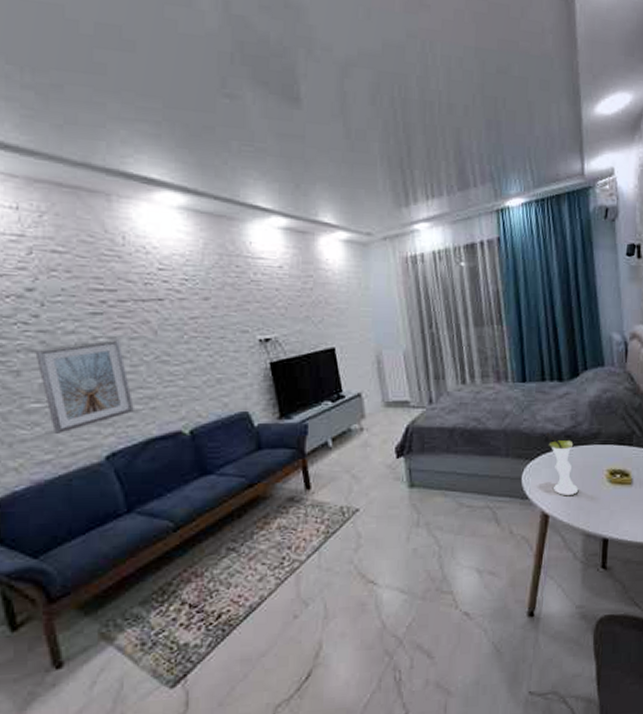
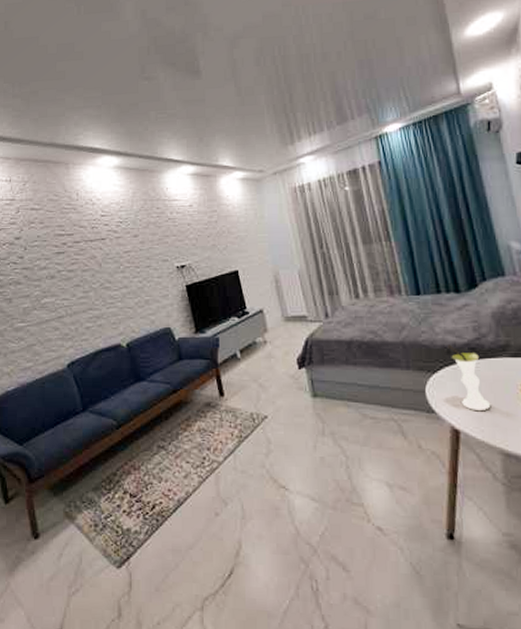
picture frame: present [35,339,134,434] -> none [21,272,86,346]

